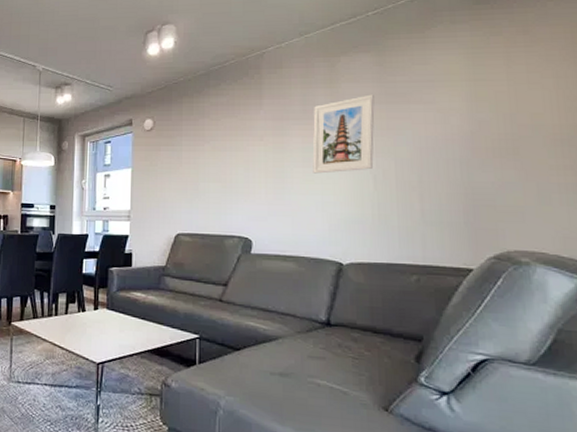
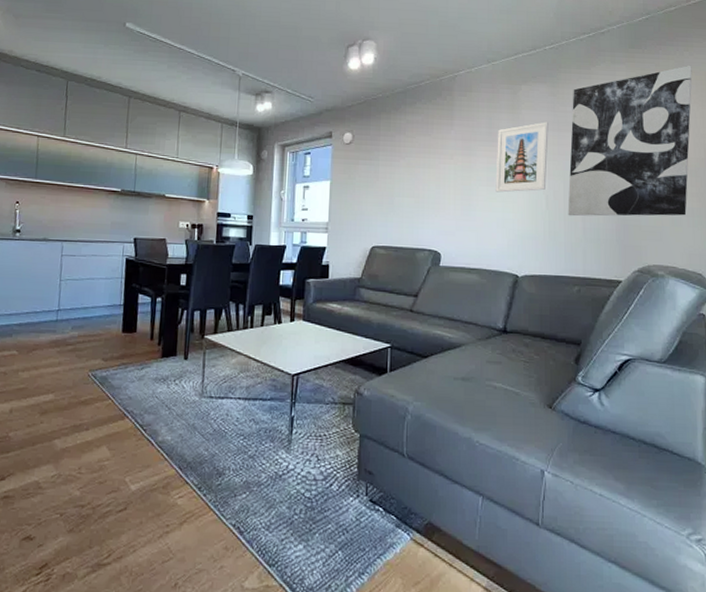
wall art: none [400,16,560,197] -> present [567,65,692,217]

